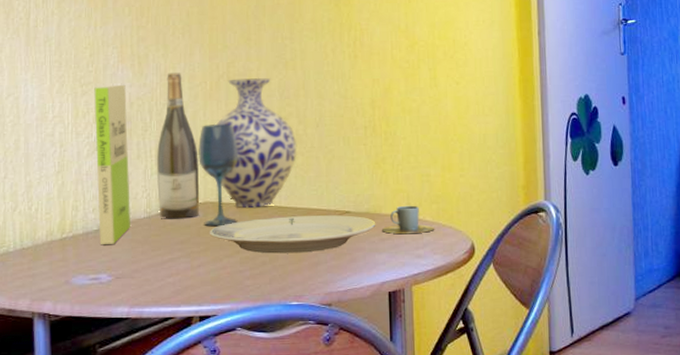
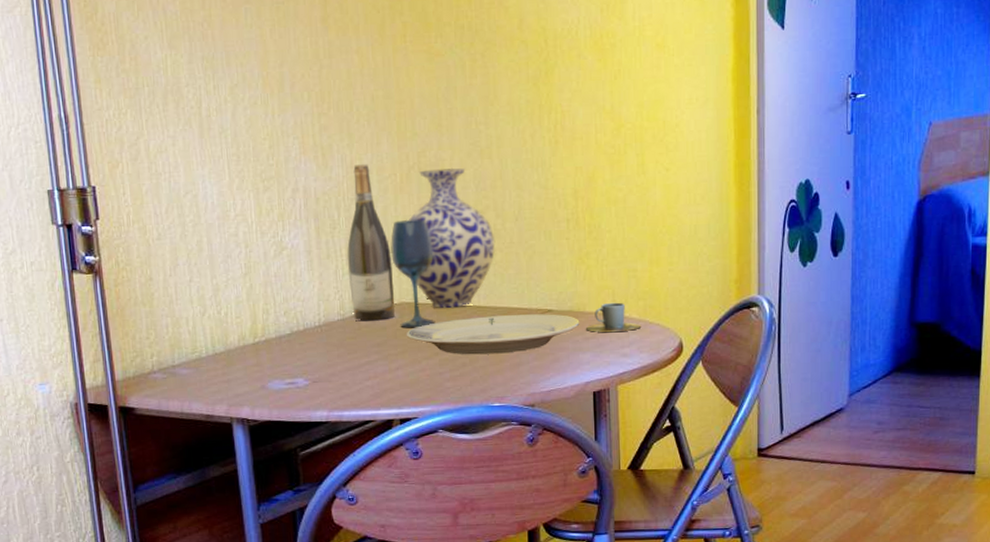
book: present [94,84,130,246] -> none [276,178,324,349]

